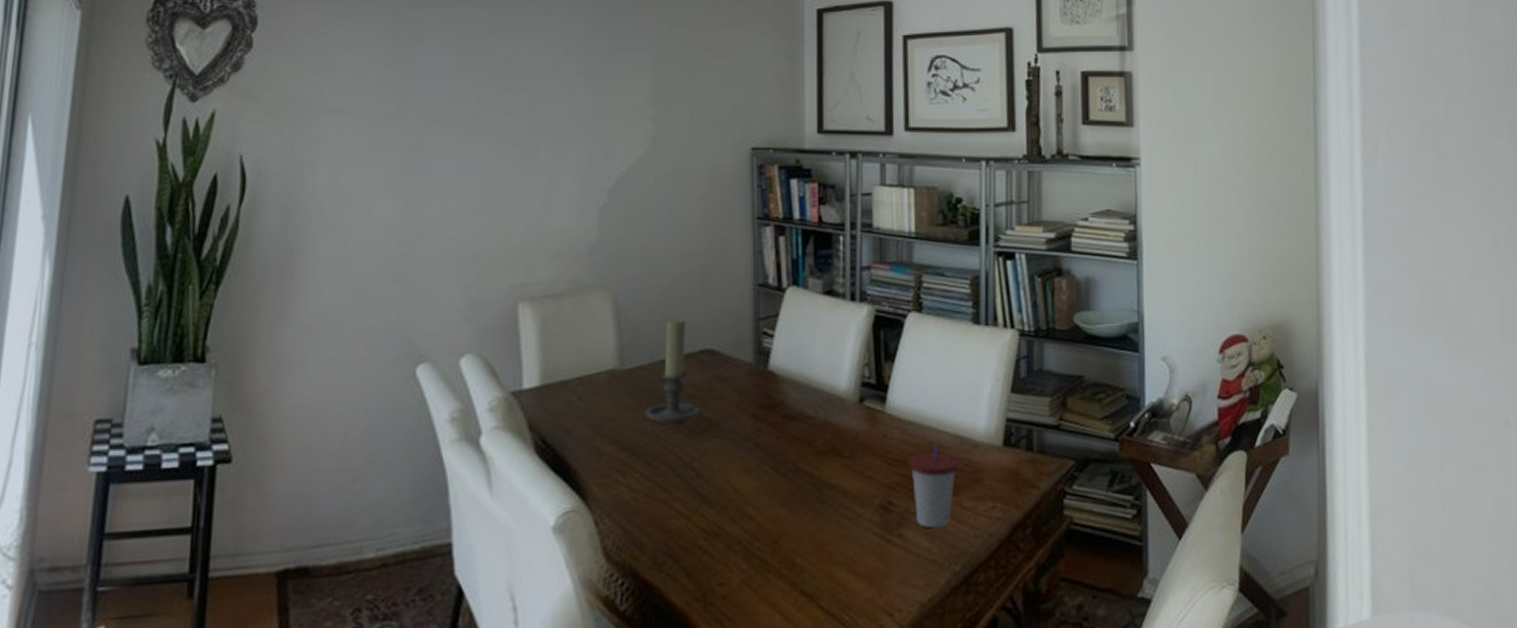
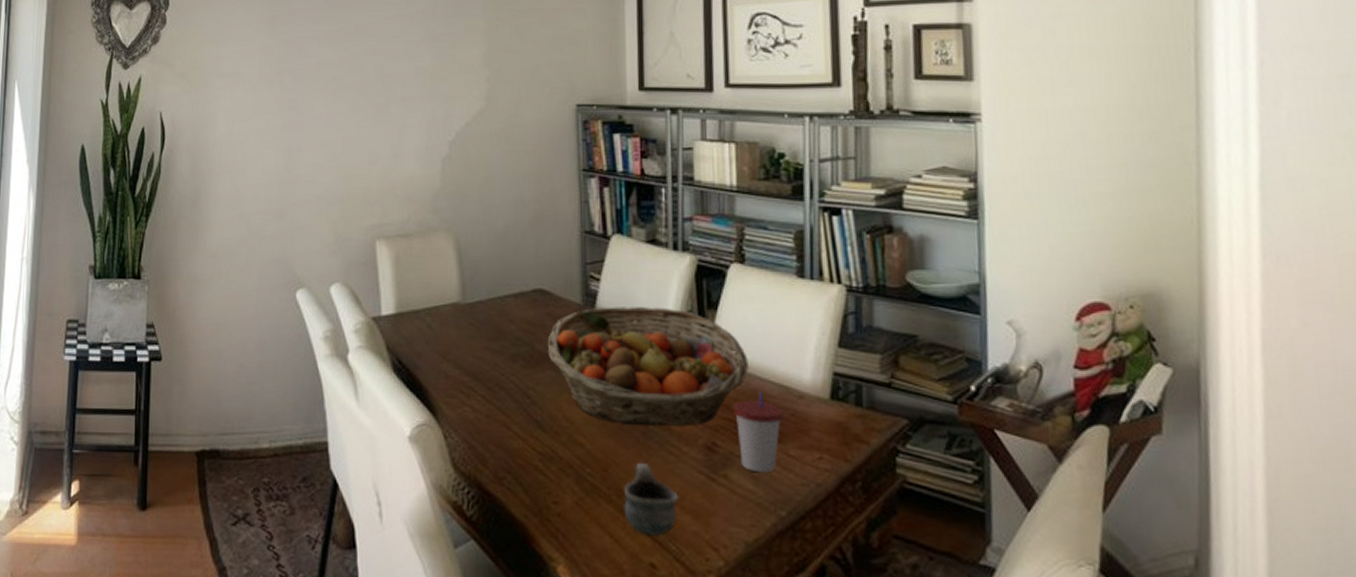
candle holder: present [645,318,702,425] -> none [485,260,535,356]
fruit basket: none [715,362,925,491] -> present [547,307,749,426]
mug: none [795,529,853,609] -> present [623,462,679,537]

